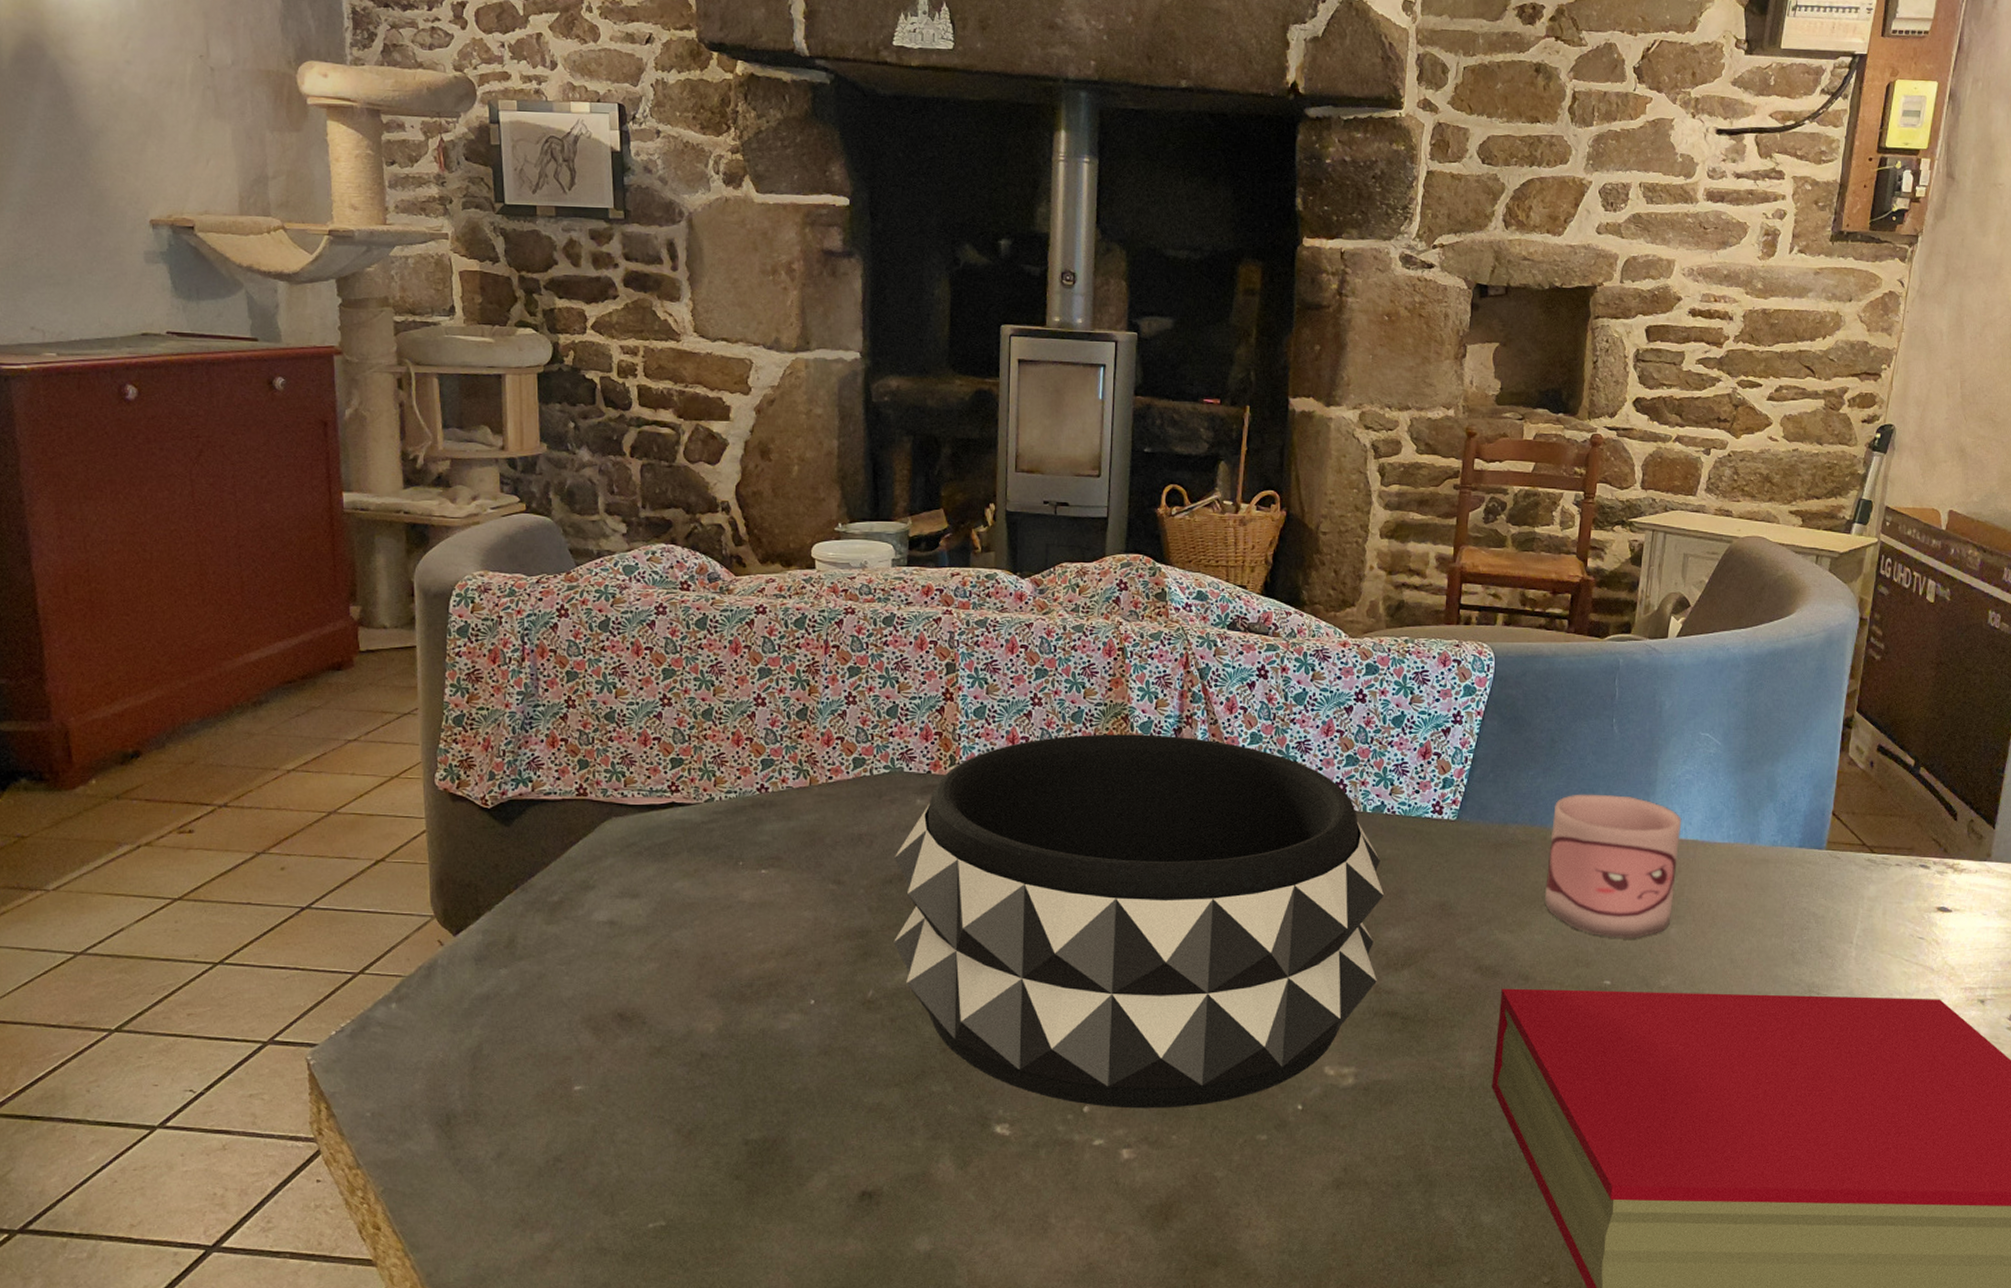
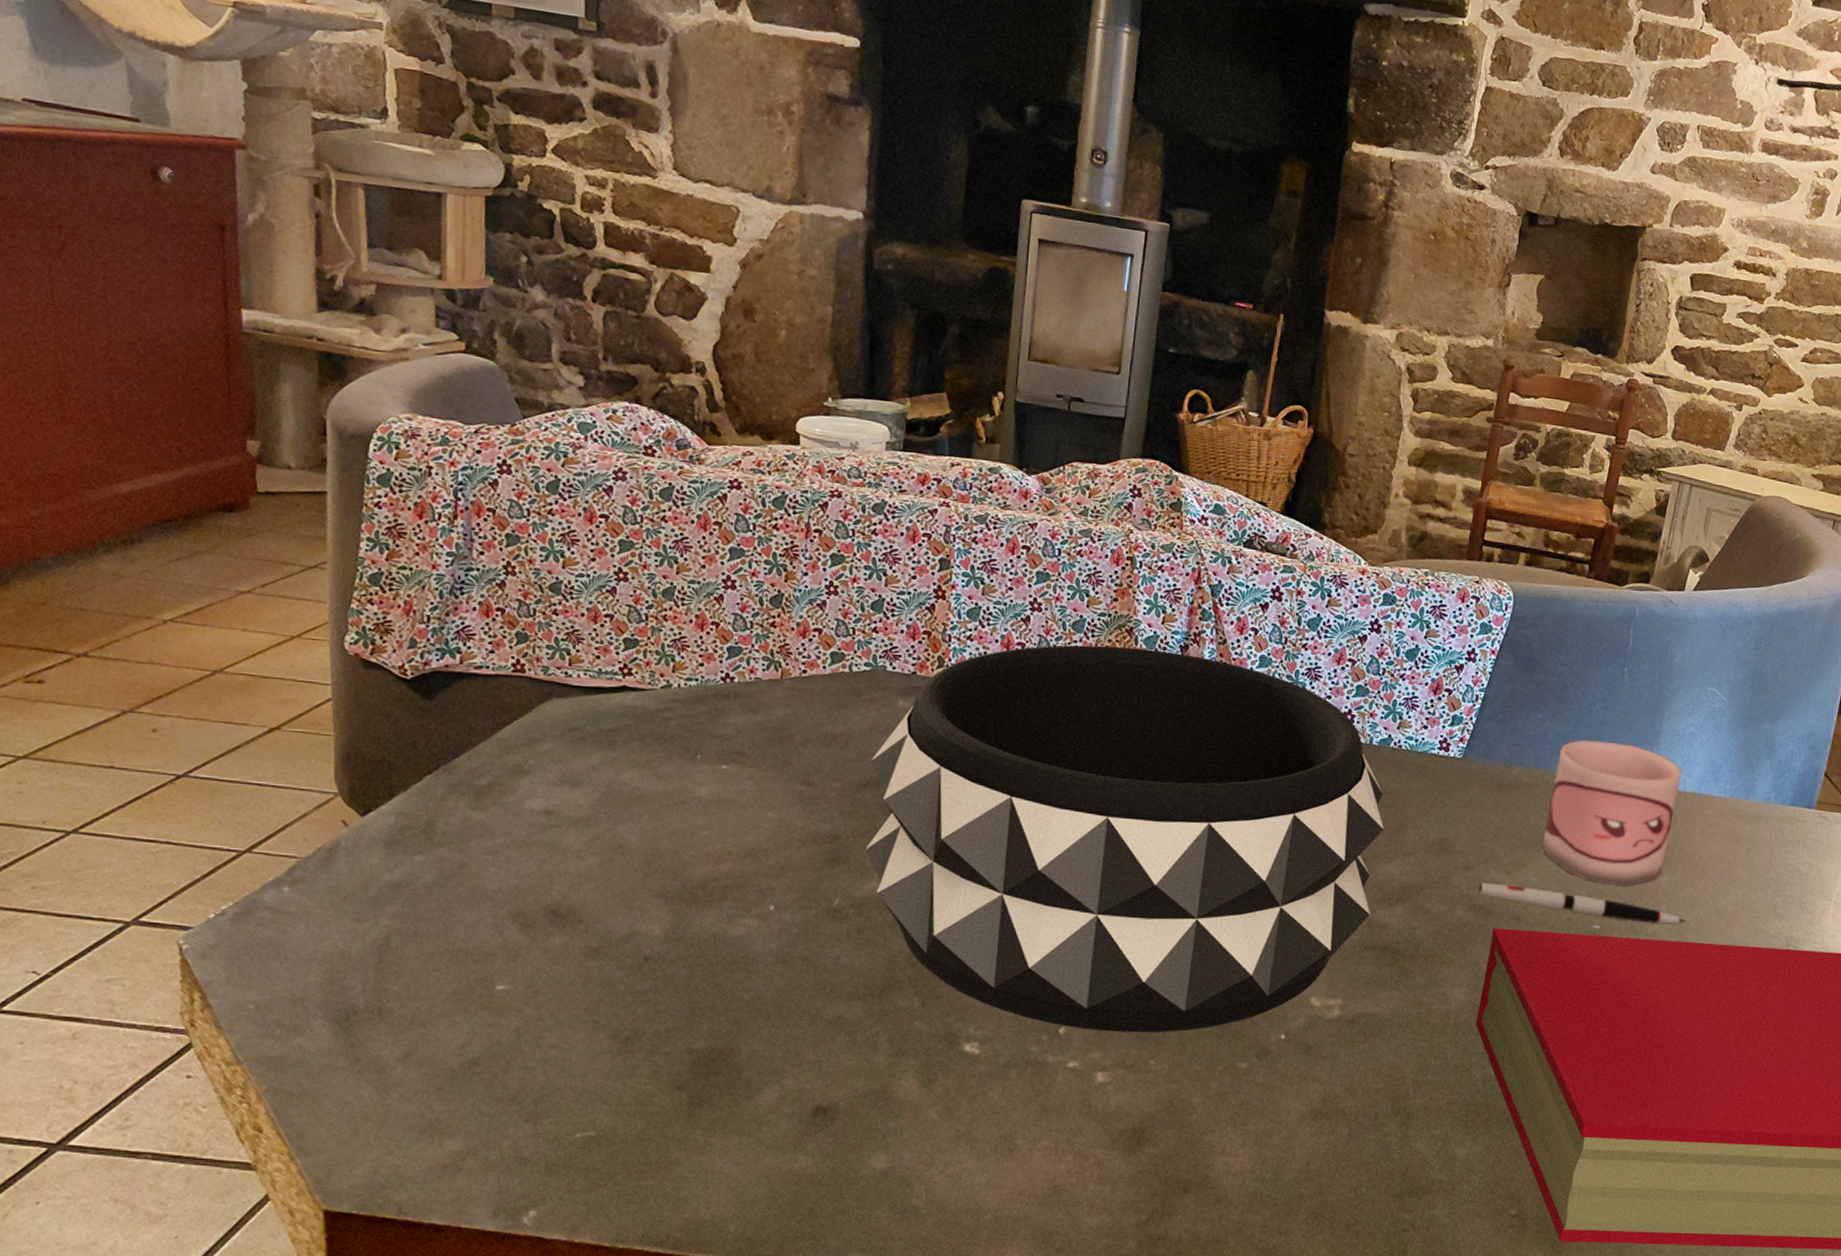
pen: none [1483,943,1699,976] -> present [1478,882,1685,924]

